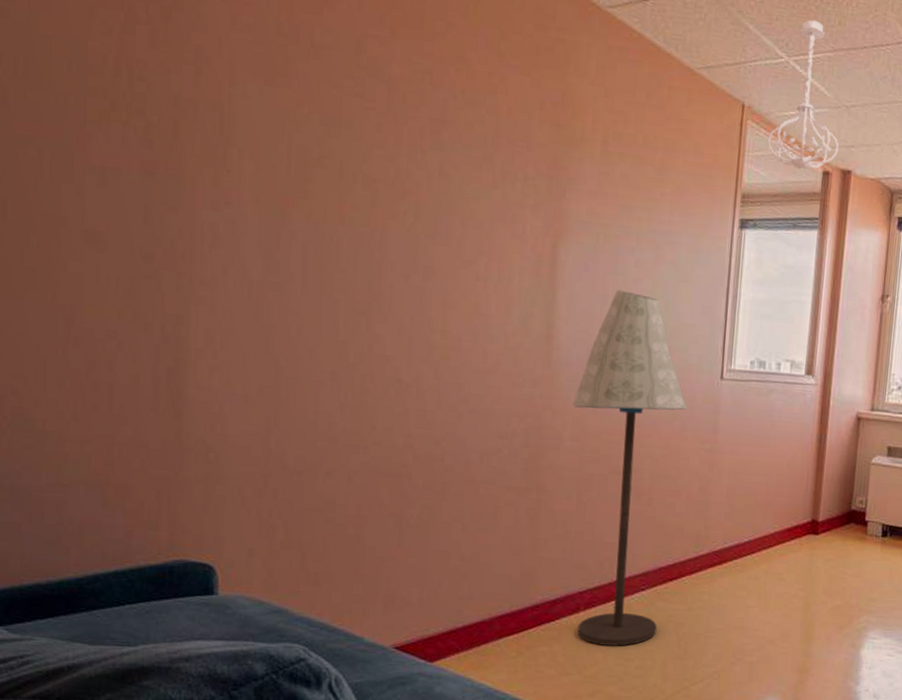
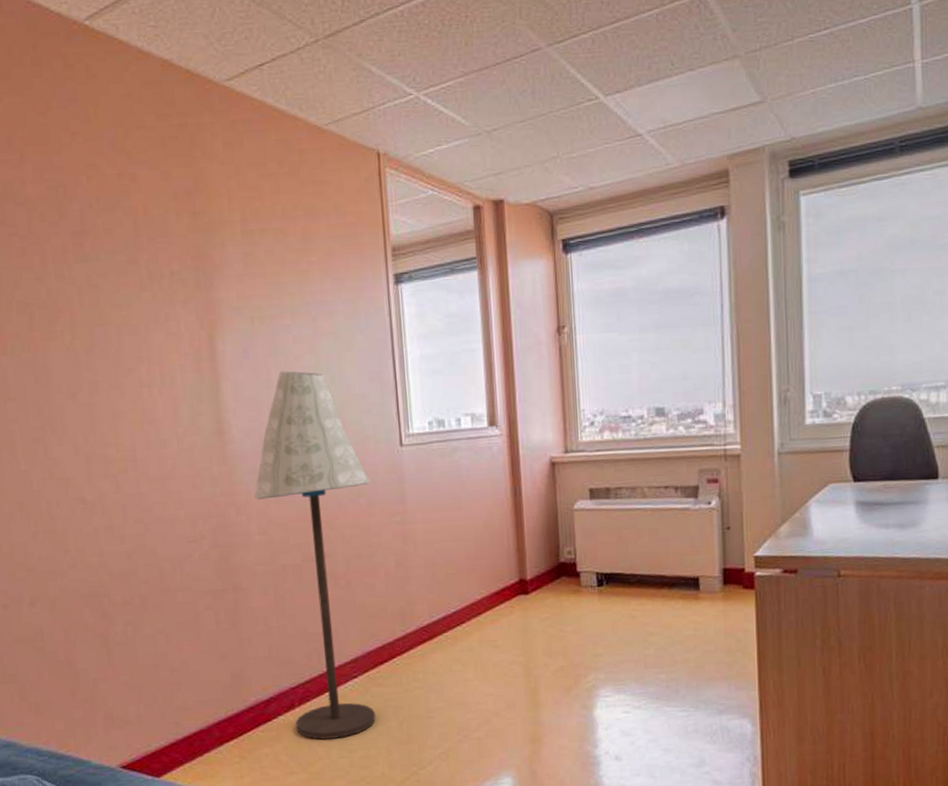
ceiling light fixture: present [767,19,839,171] -> none [409,46,486,211]

